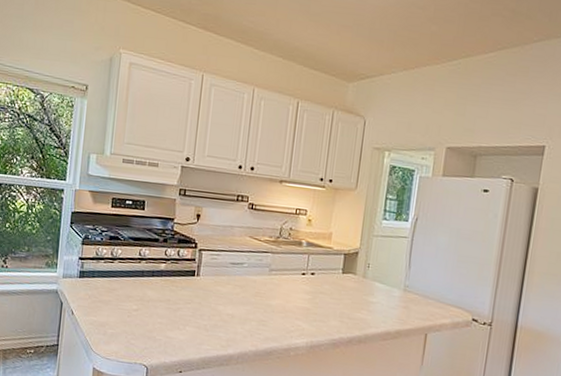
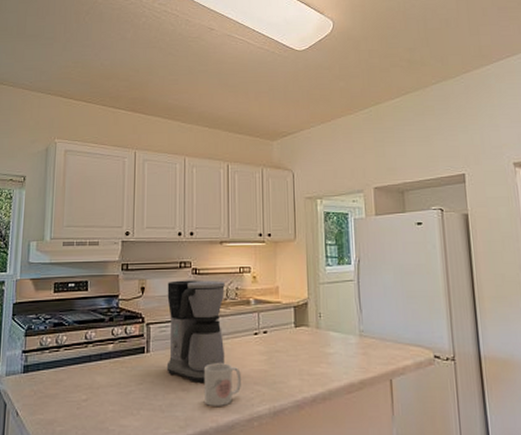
coffee maker: none [214,212,280,312] -> present [166,280,225,384]
mug: none [247,295,284,334] -> present [205,363,241,406]

